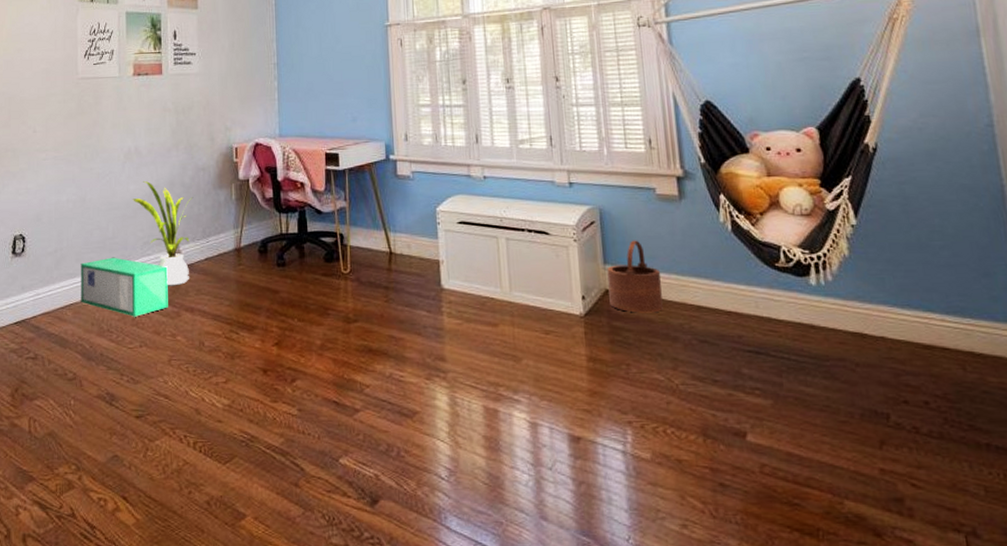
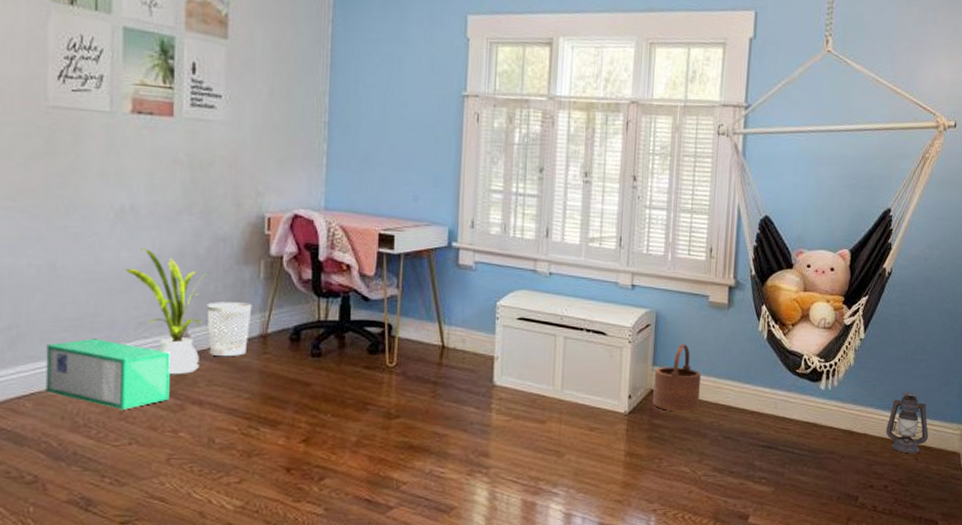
wastebasket: none [193,221,228,269] -> present [207,302,252,357]
lantern: none [910,285,975,362] -> present [886,392,928,454]

